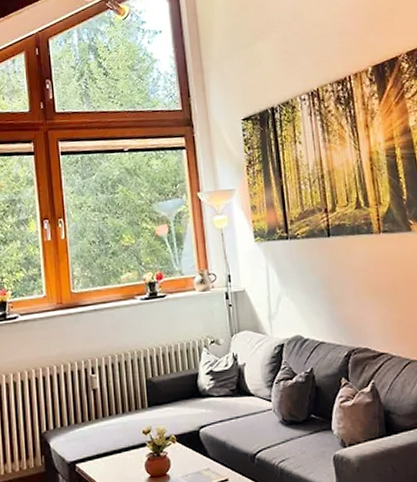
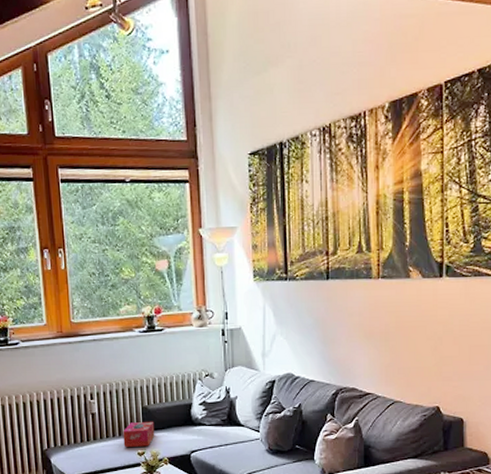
tissue box: none [126,395,161,425] -> present [123,421,155,447]

